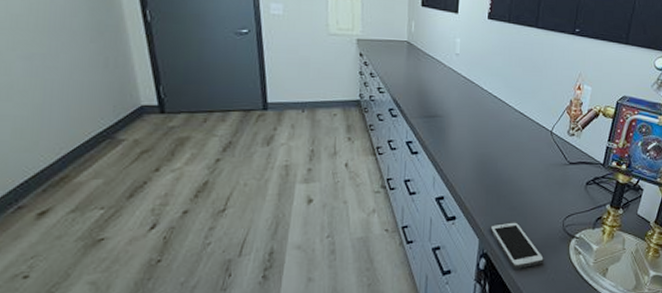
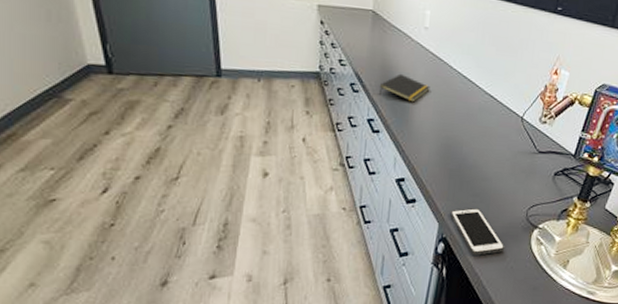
notepad: none [415,97,464,123] -> present [378,73,430,103]

